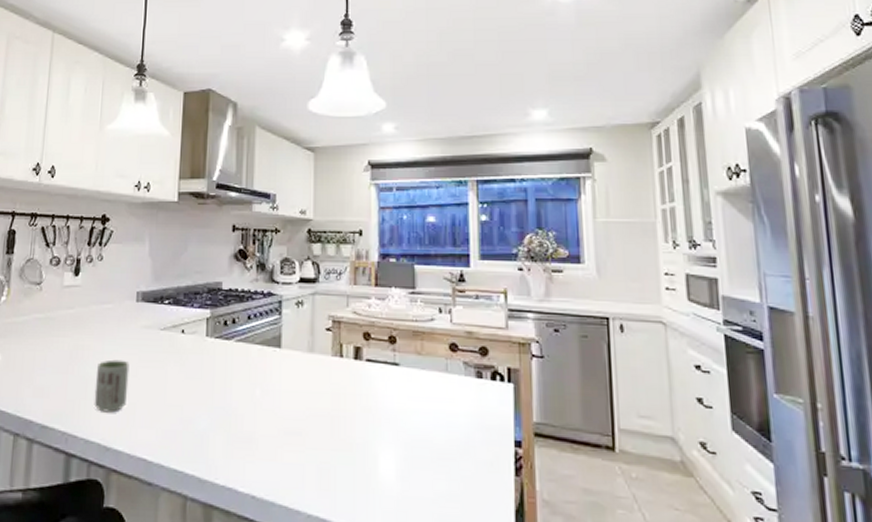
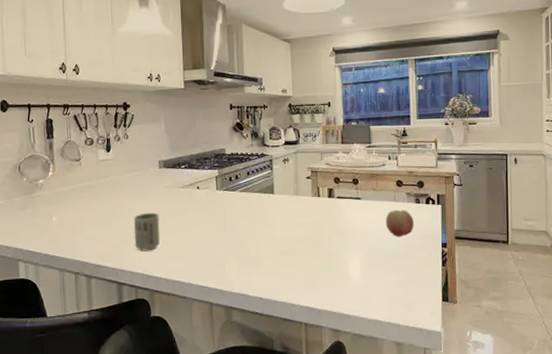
fruit: none [433,385,474,426] -> present [385,210,414,237]

